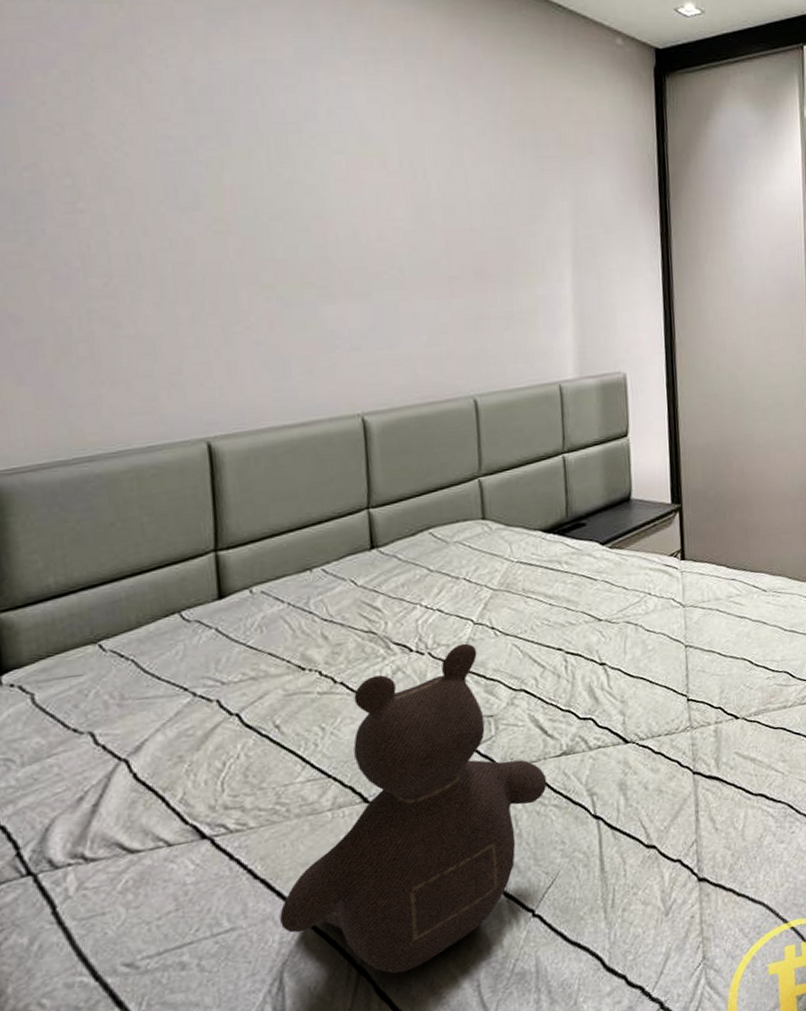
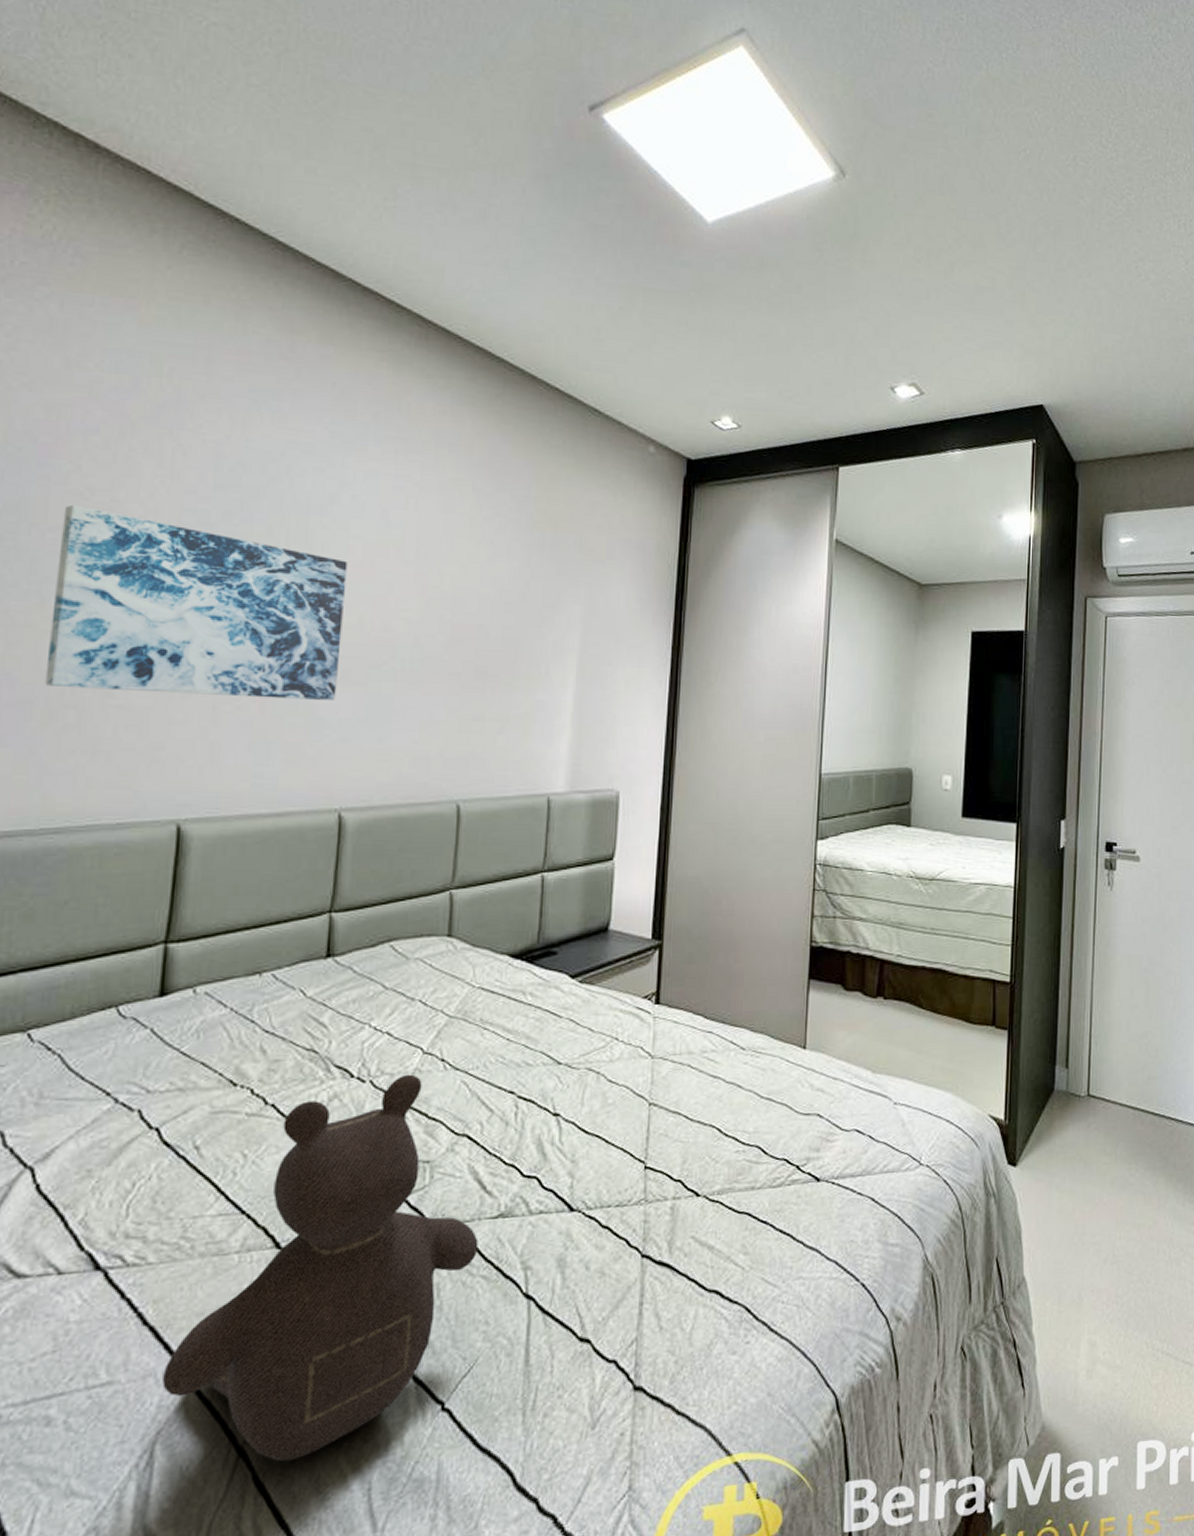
wall art: none [36,141,342,323] -> present [45,504,348,700]

